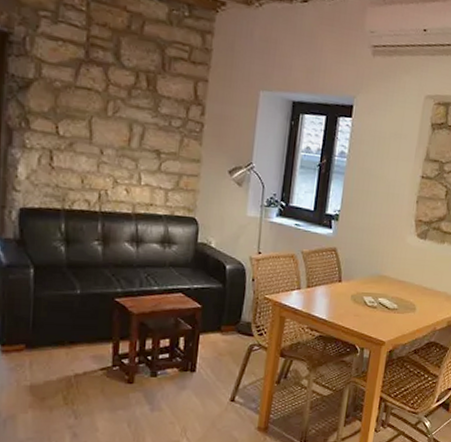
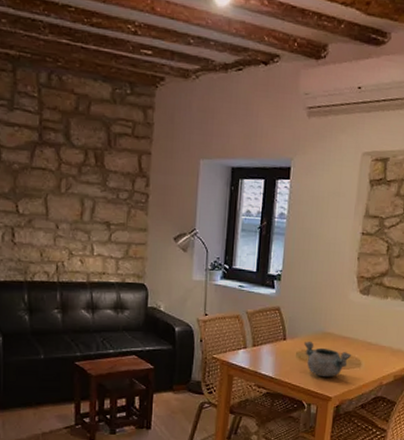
decorative bowl: none [360,283,407,321] -> present [304,341,352,377]

